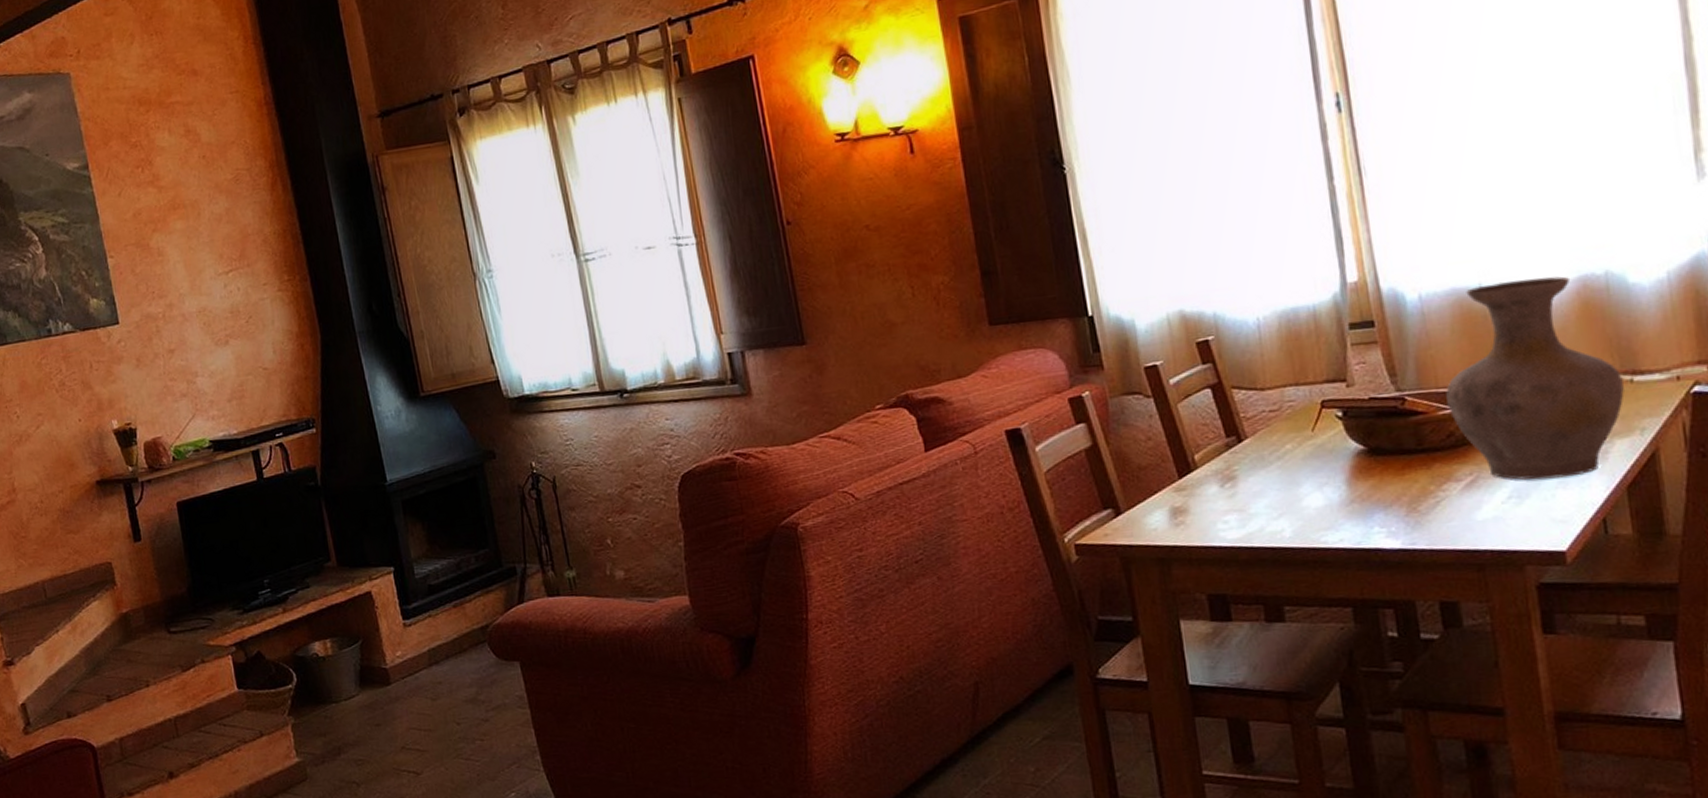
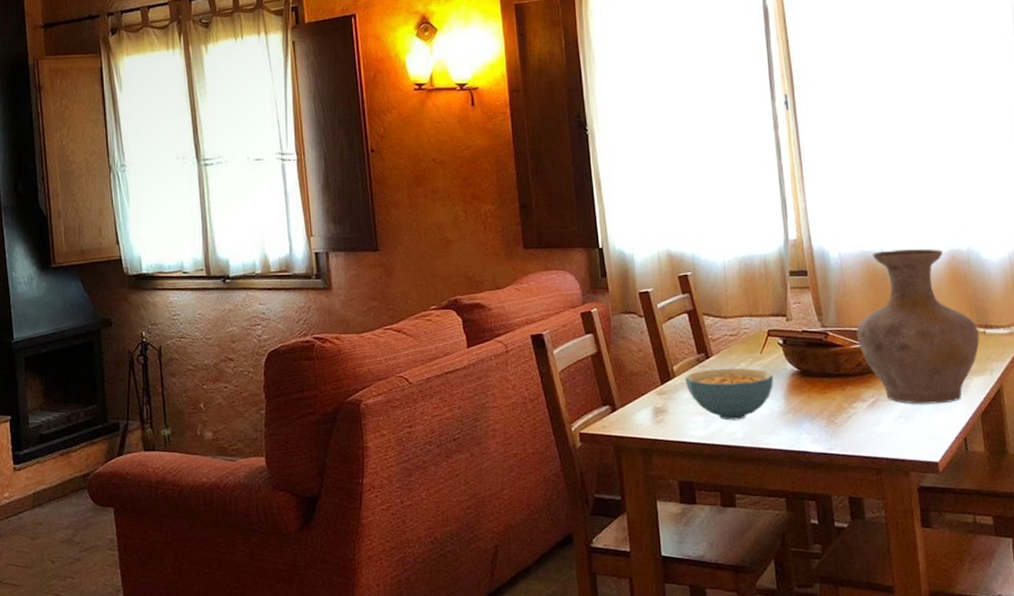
cereal bowl: none [1211,450,1332,517] -> present [685,368,774,420]

